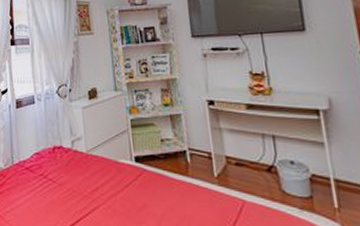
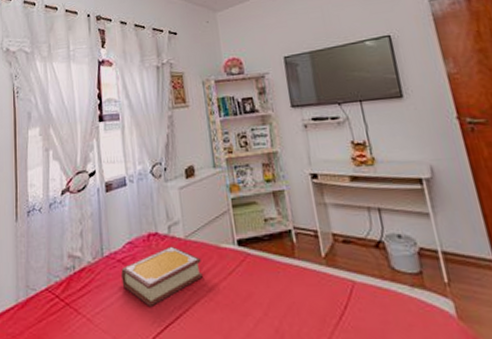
book: none [29,158,102,209] -> present [121,246,203,306]

